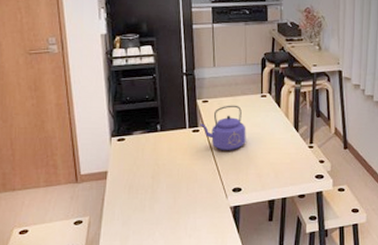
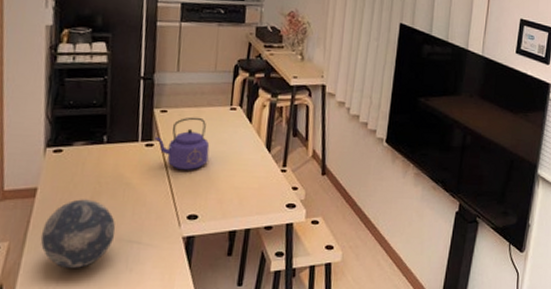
decorative ball: none [114,179,174,237] -> present [40,199,116,269]

